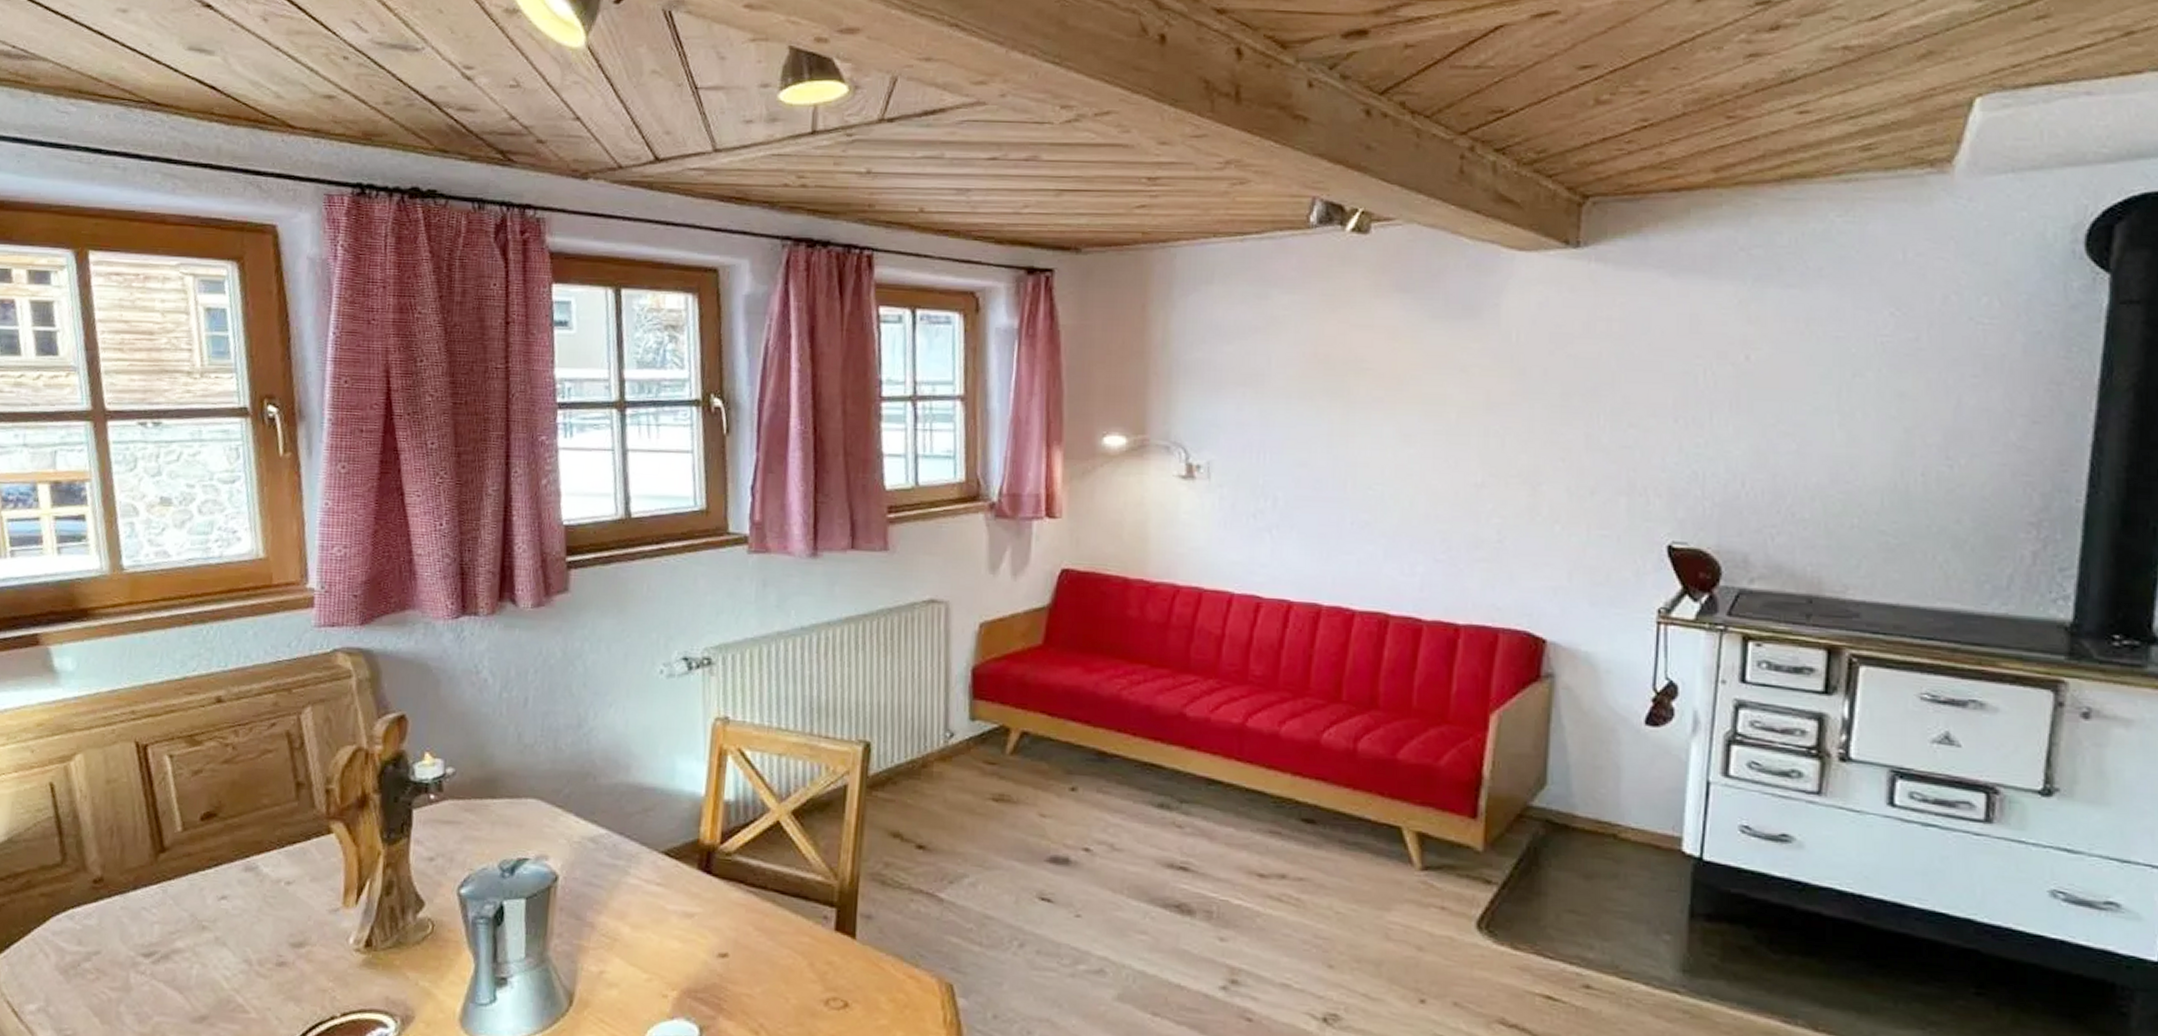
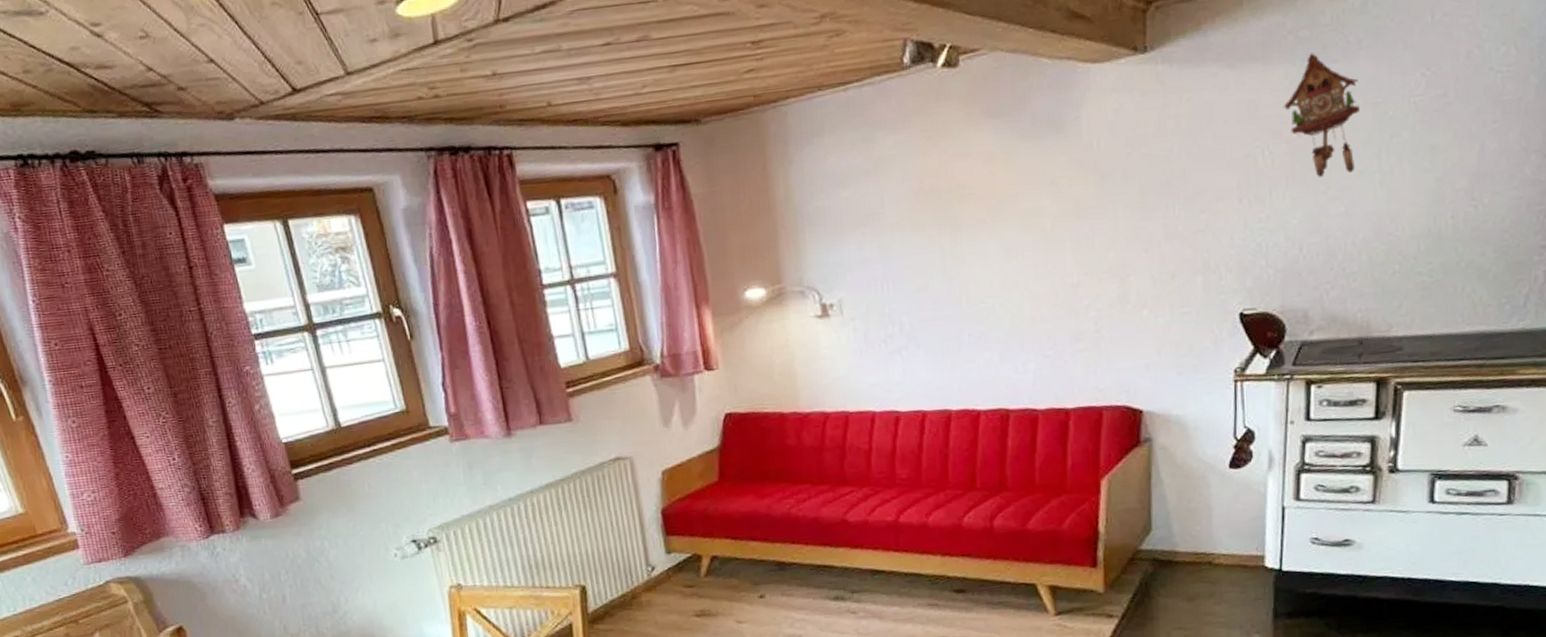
cuckoo clock: none [1730,273,1818,408] -> present [1283,53,1359,177]

